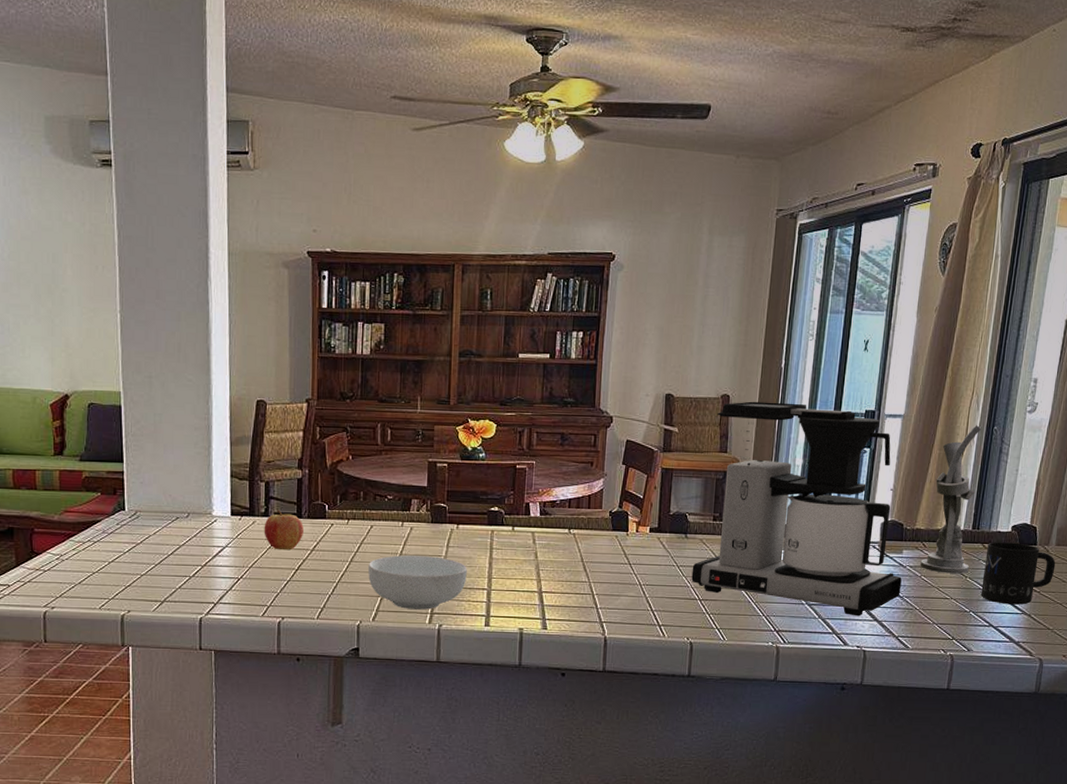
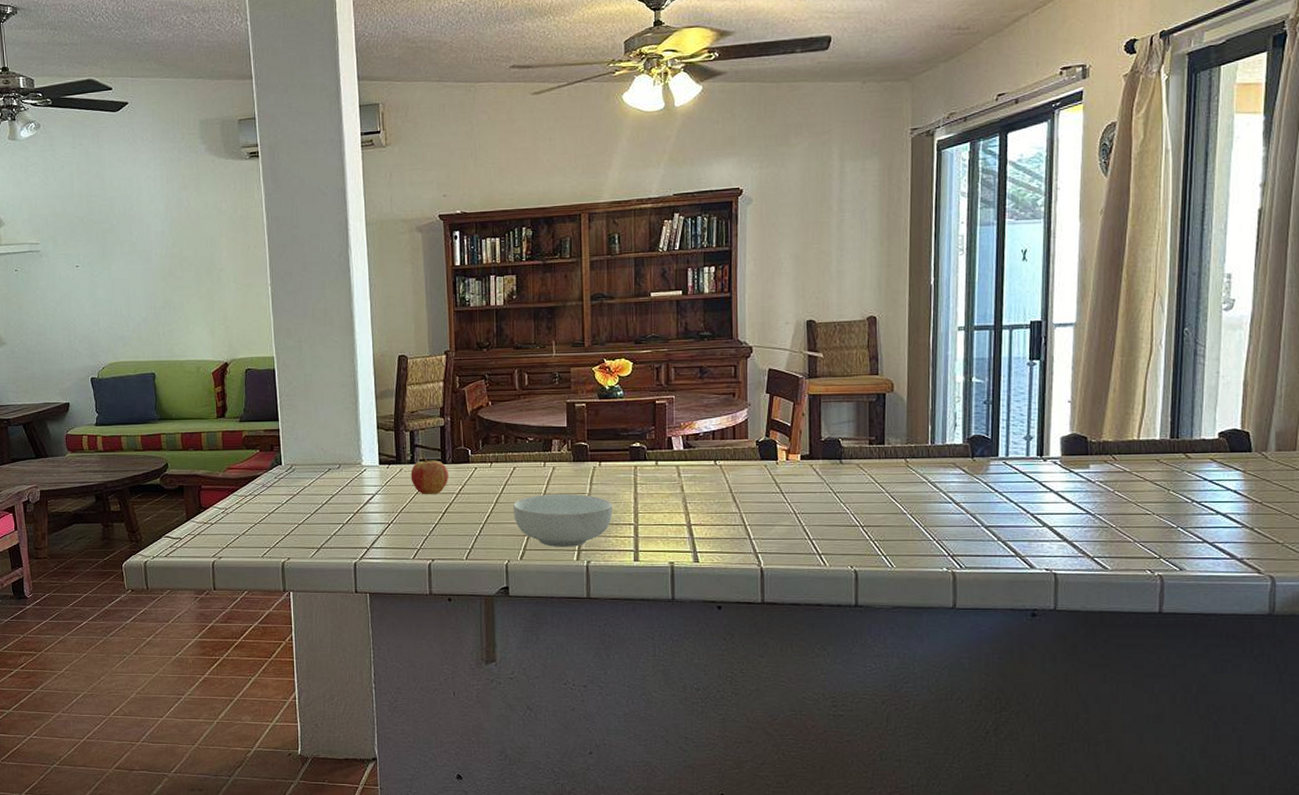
coffee maker: present [691,401,902,617] -> none [850,320,1092,537]
utensil holder: present [920,424,982,574] -> none [1112,327,1171,487]
mug: present [981,542,1056,605] -> none [1189,450,1278,518]

